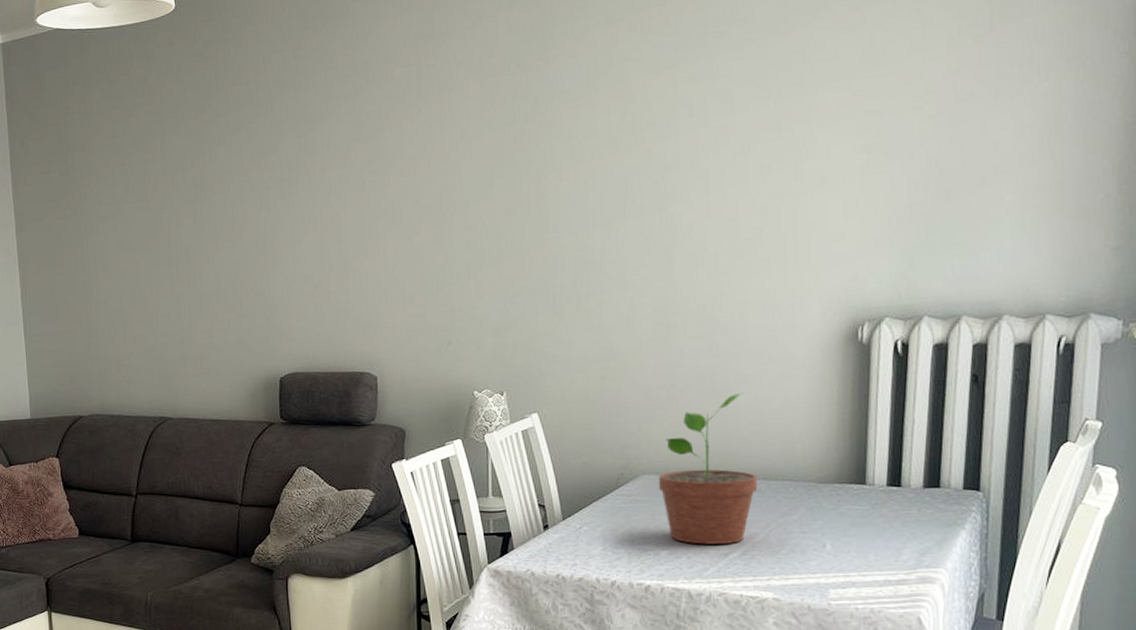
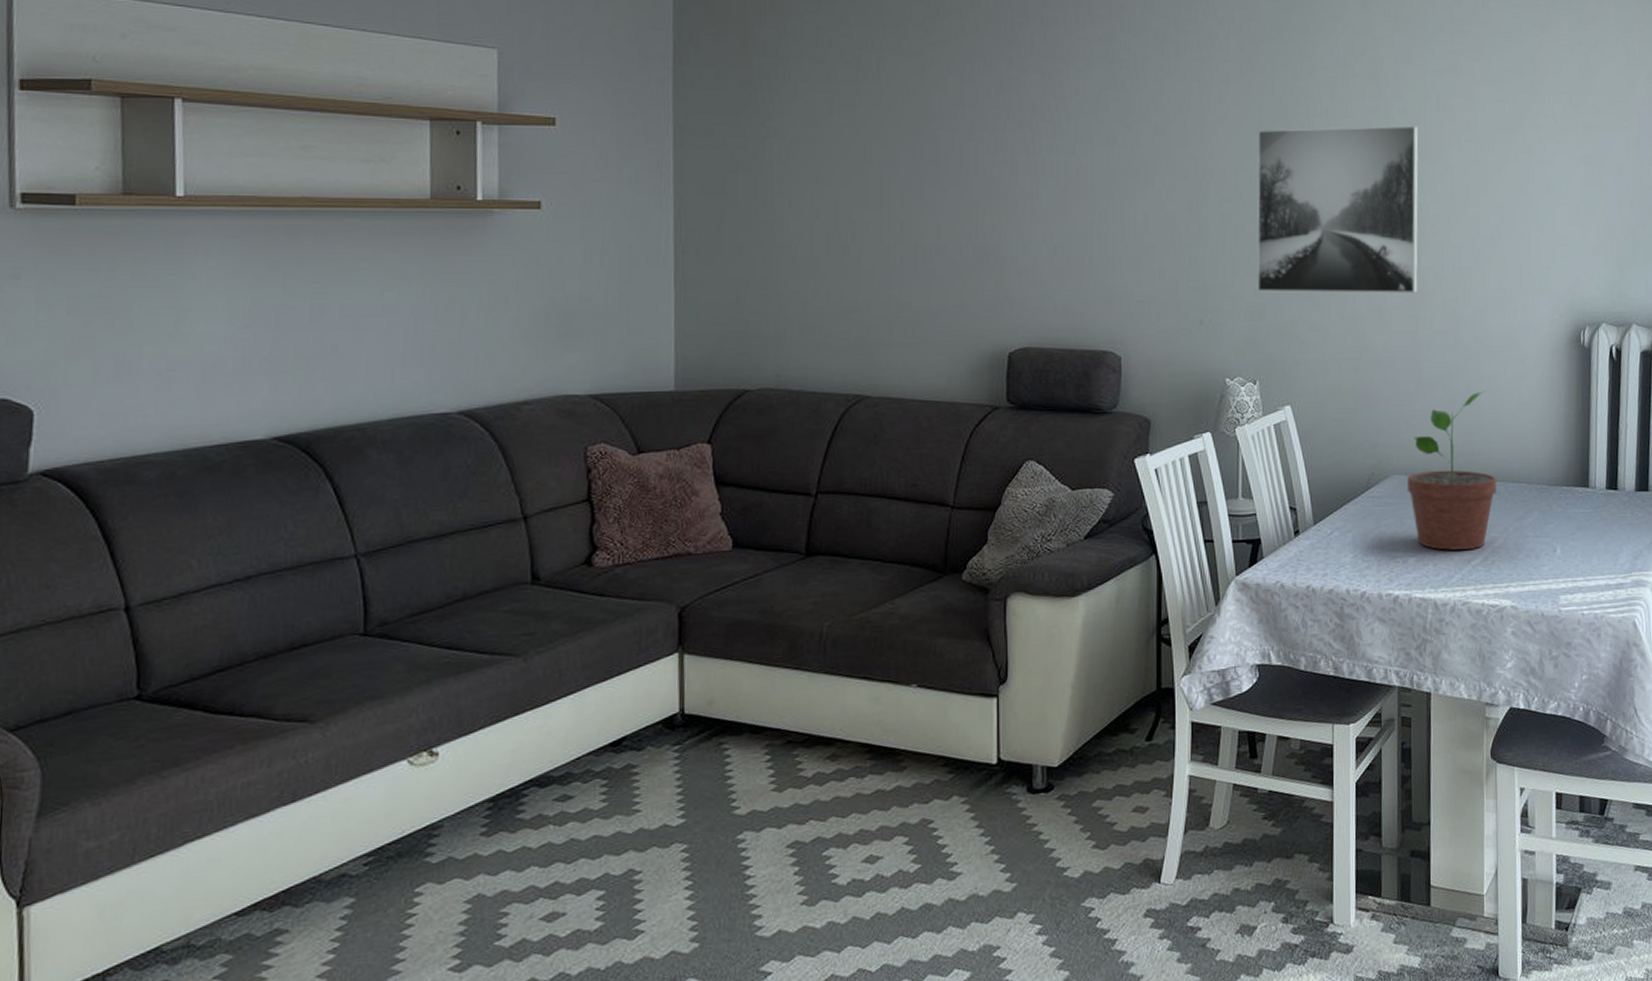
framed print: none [499,136,670,312] -> present [1256,125,1419,294]

